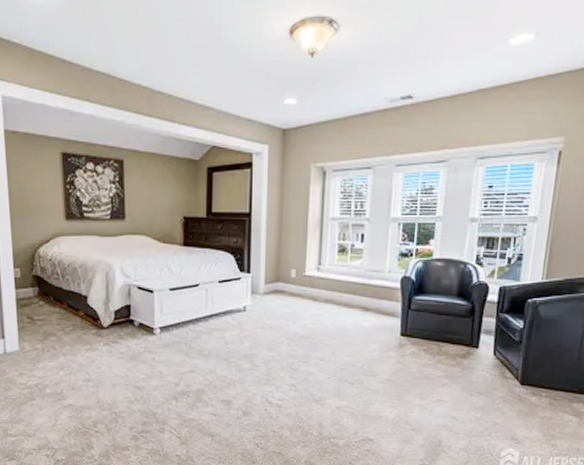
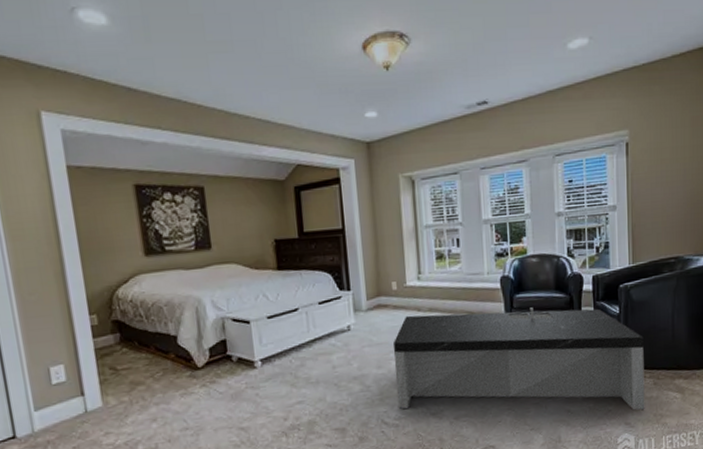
coffee table: none [283,304,546,429] -> present [392,307,645,411]

